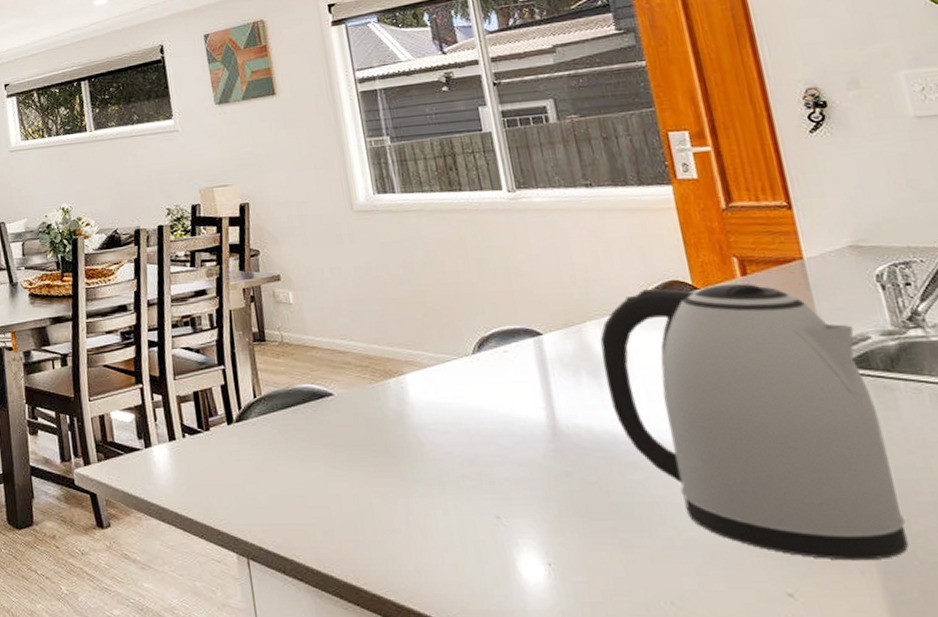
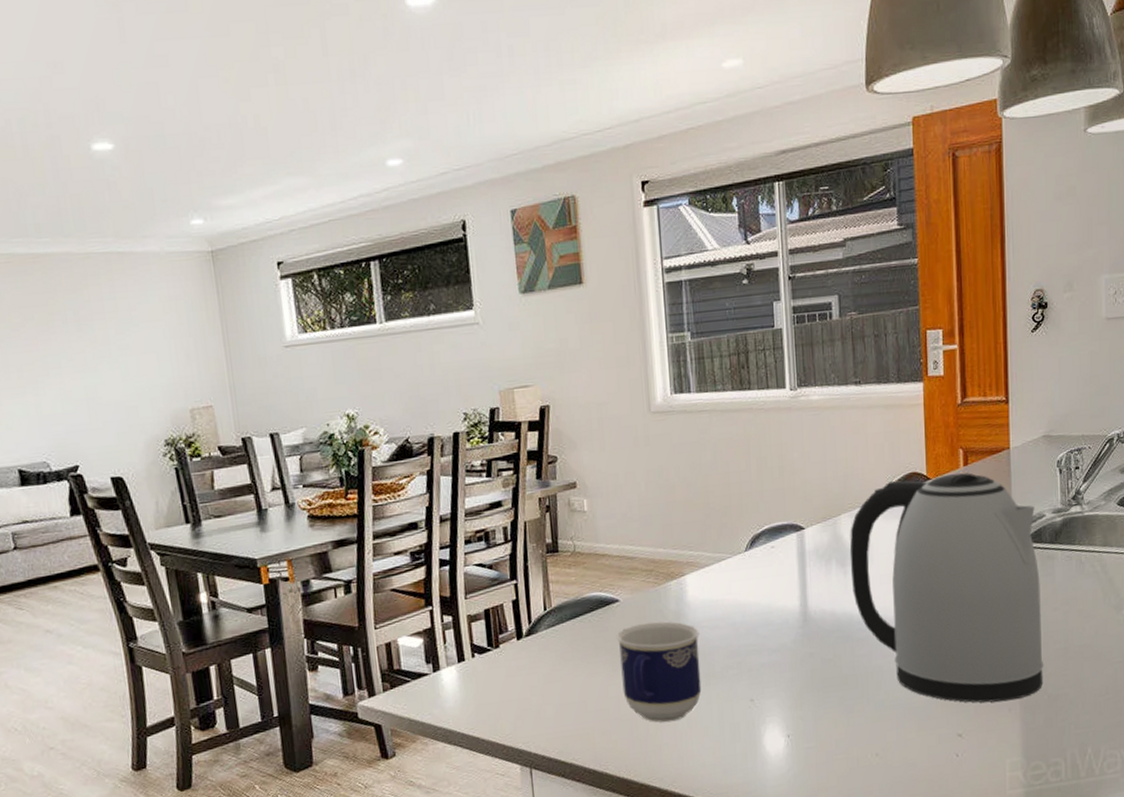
cup: none [332,419,436,530] -> present [616,621,702,723]

